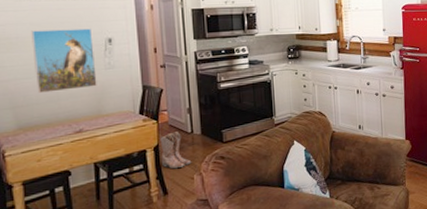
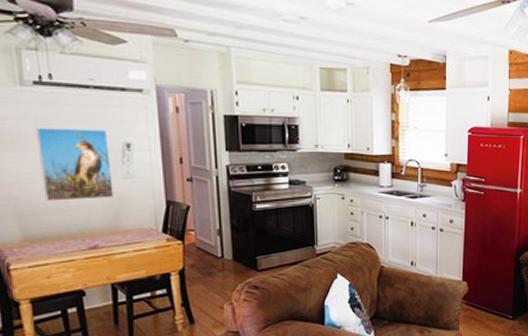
boots: present [160,131,192,169] -> none [186,255,222,296]

